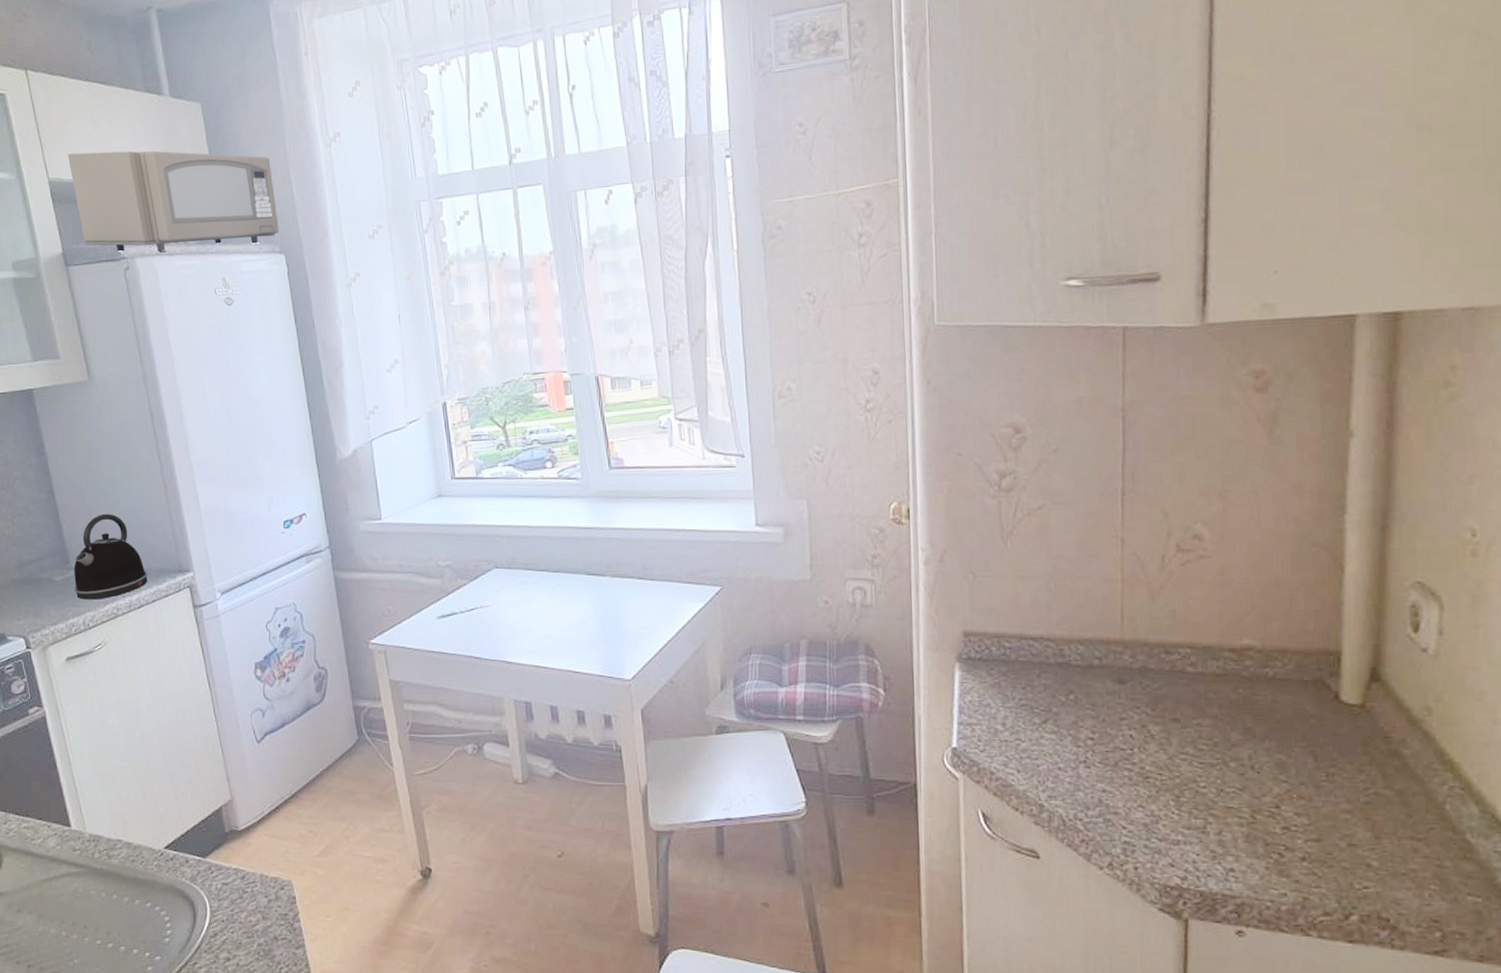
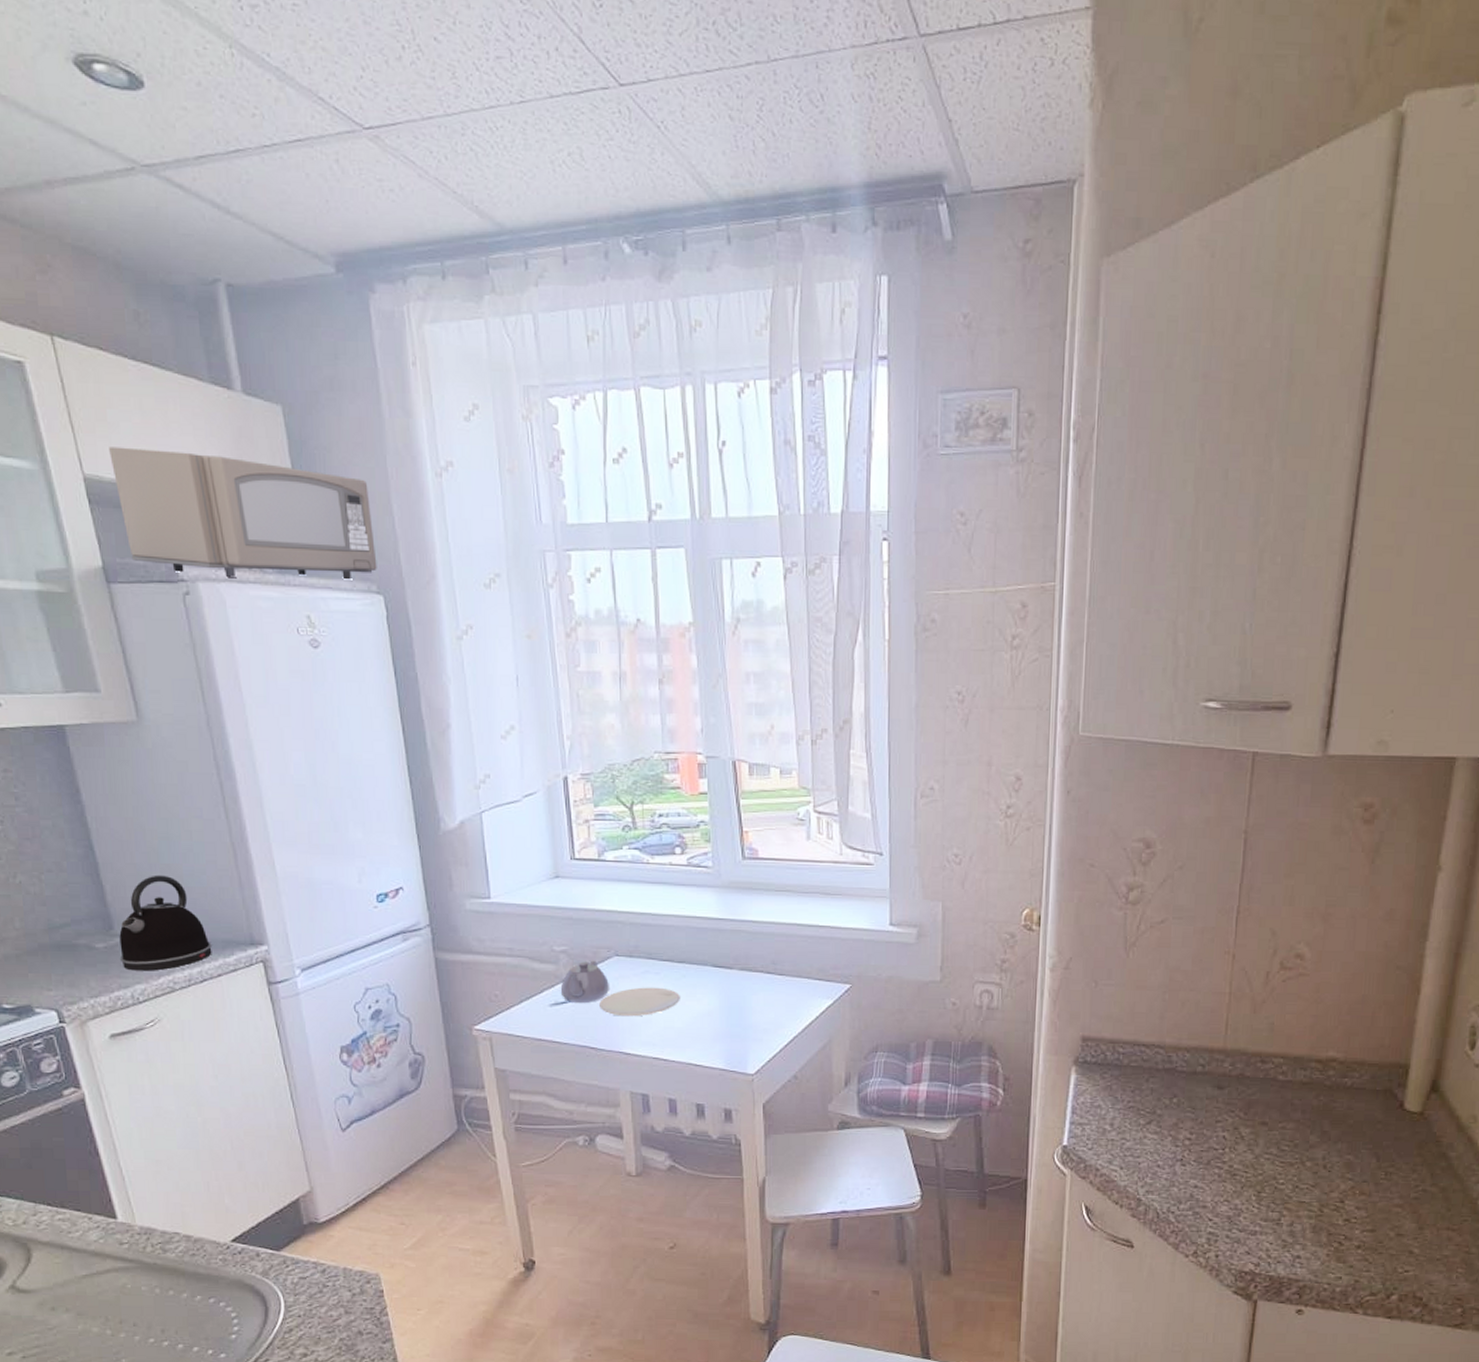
teapot: none [446,573,492,616] -> present [560,960,610,1004]
plate: none [482,597,557,627] -> present [599,987,680,1017]

